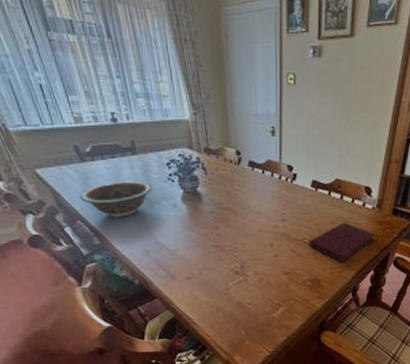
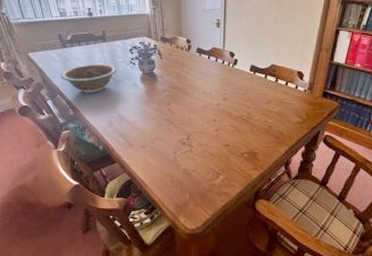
book: present [309,222,375,262] -> none [246,102,306,137]

